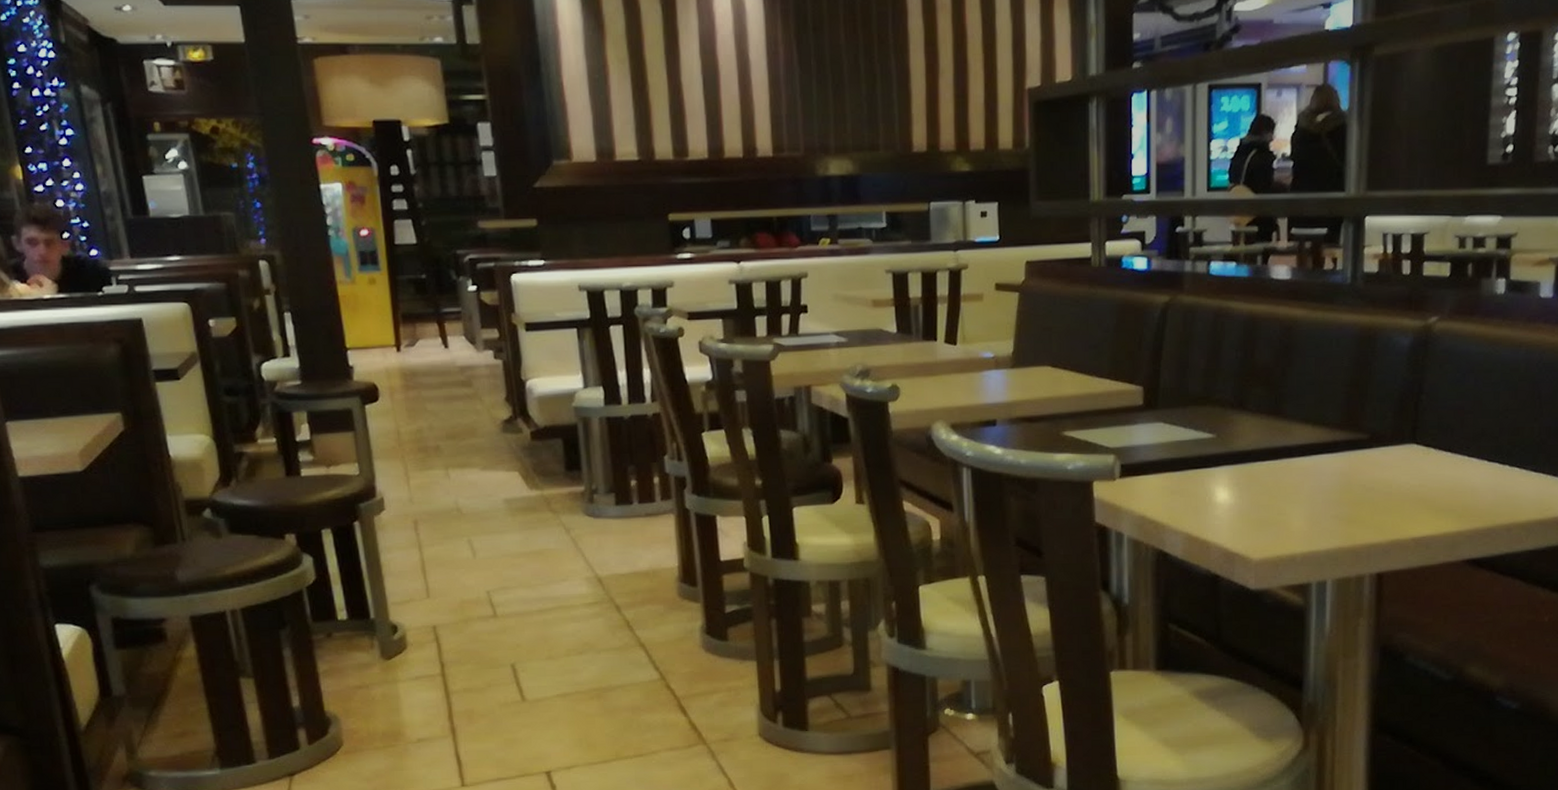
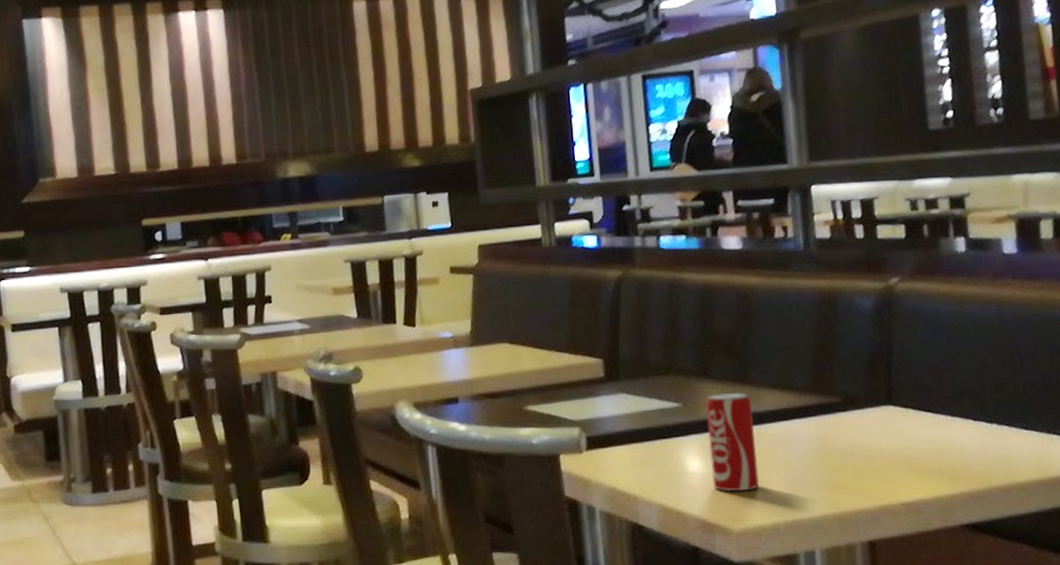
beverage can: none [1238,425,1283,523] -> present [706,393,760,492]

